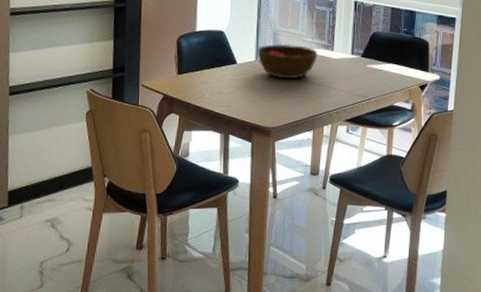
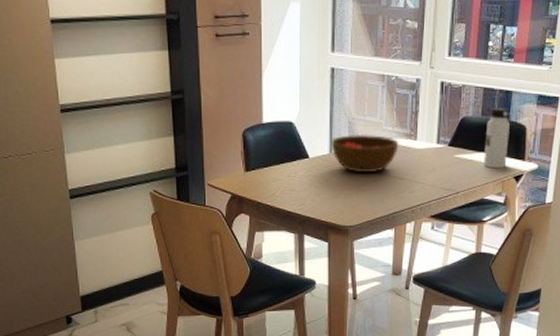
water bottle: none [392,24,414,79] -> present [484,107,510,169]

